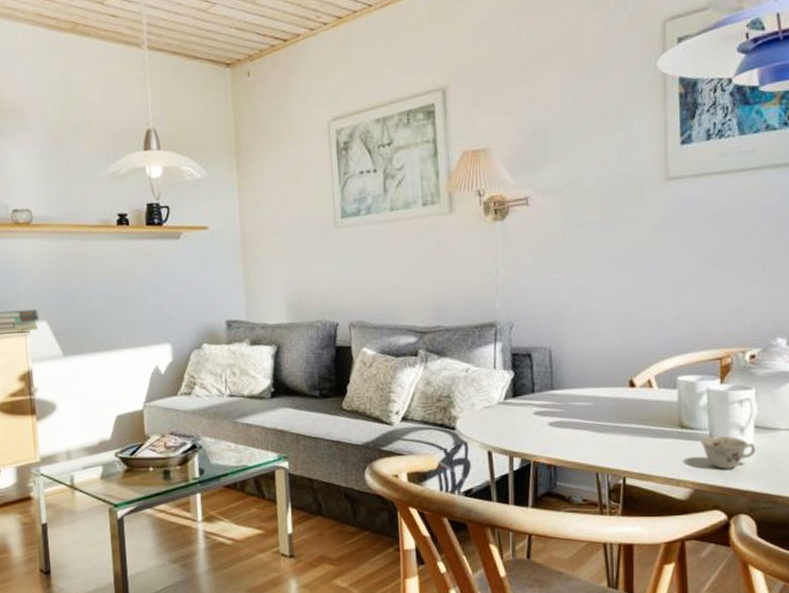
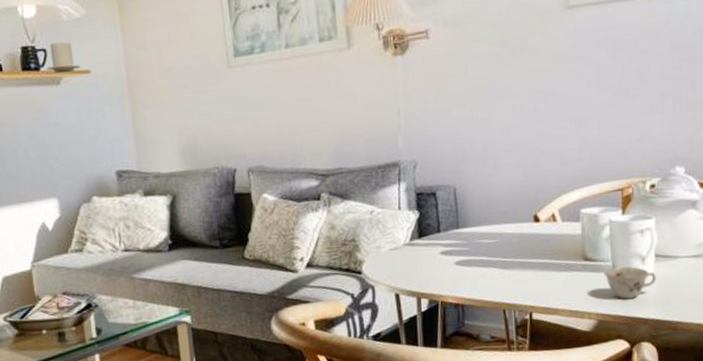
candle: none [168,200,200,229] -> present [46,41,82,73]

